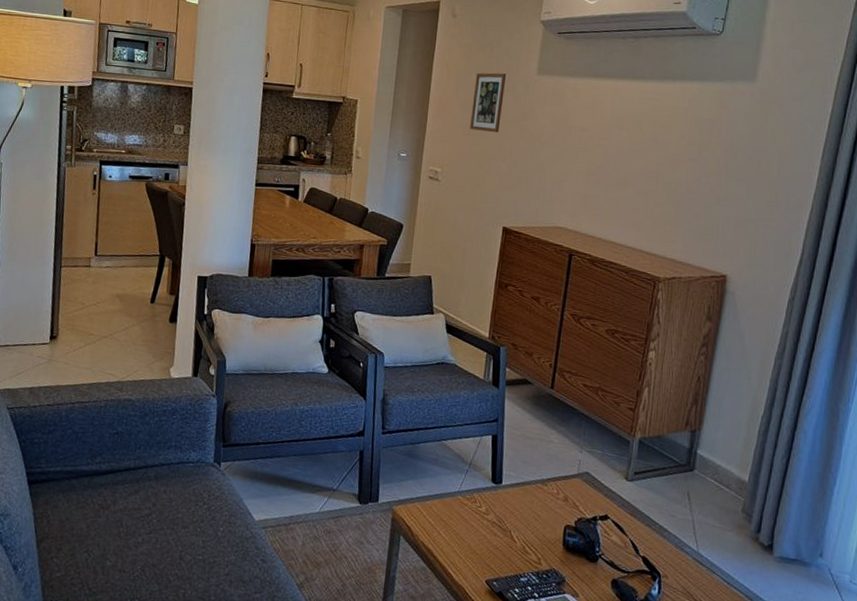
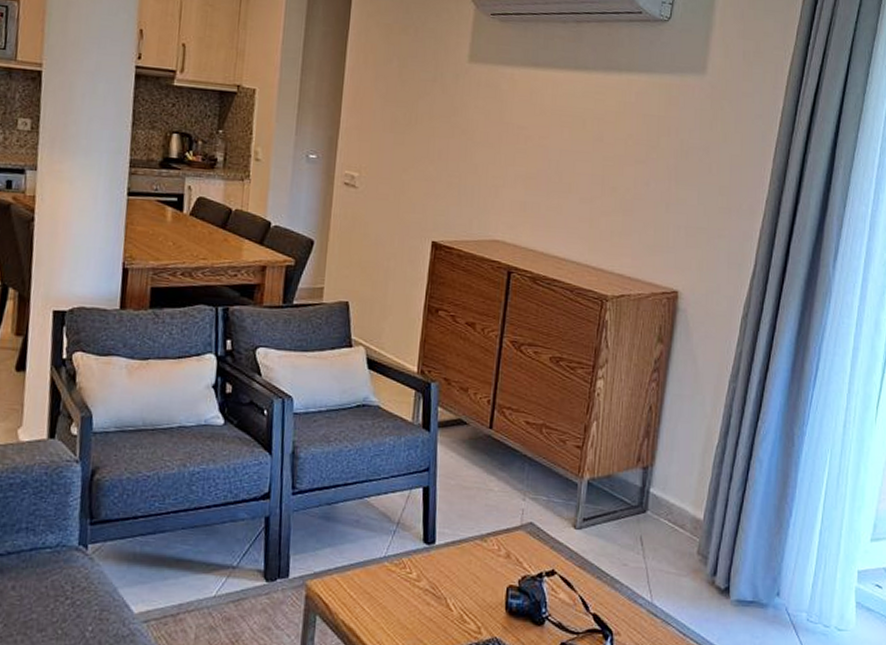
picture frame: present [470,73,507,133] -> none [392,59,434,131]

